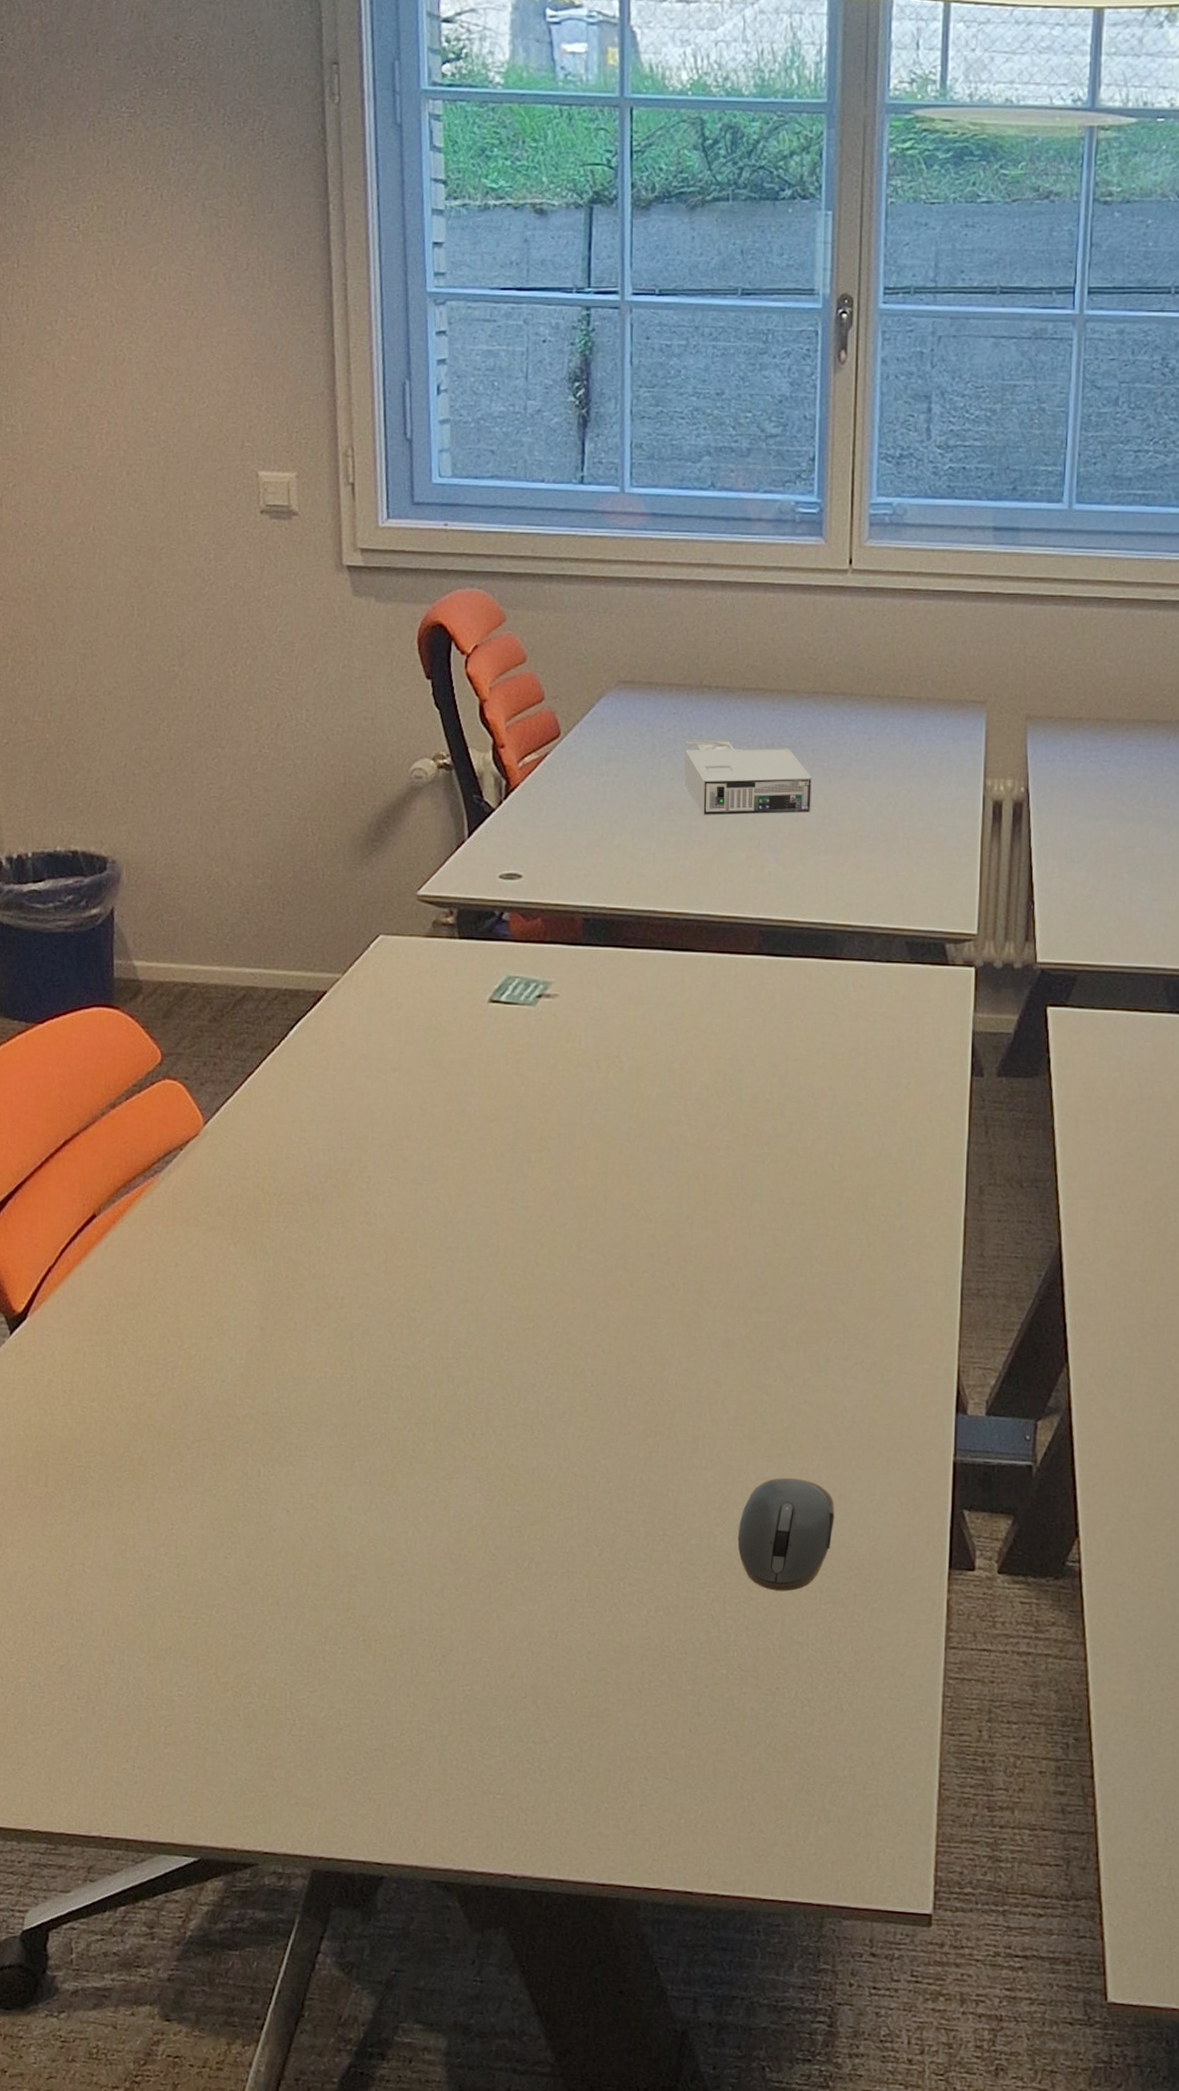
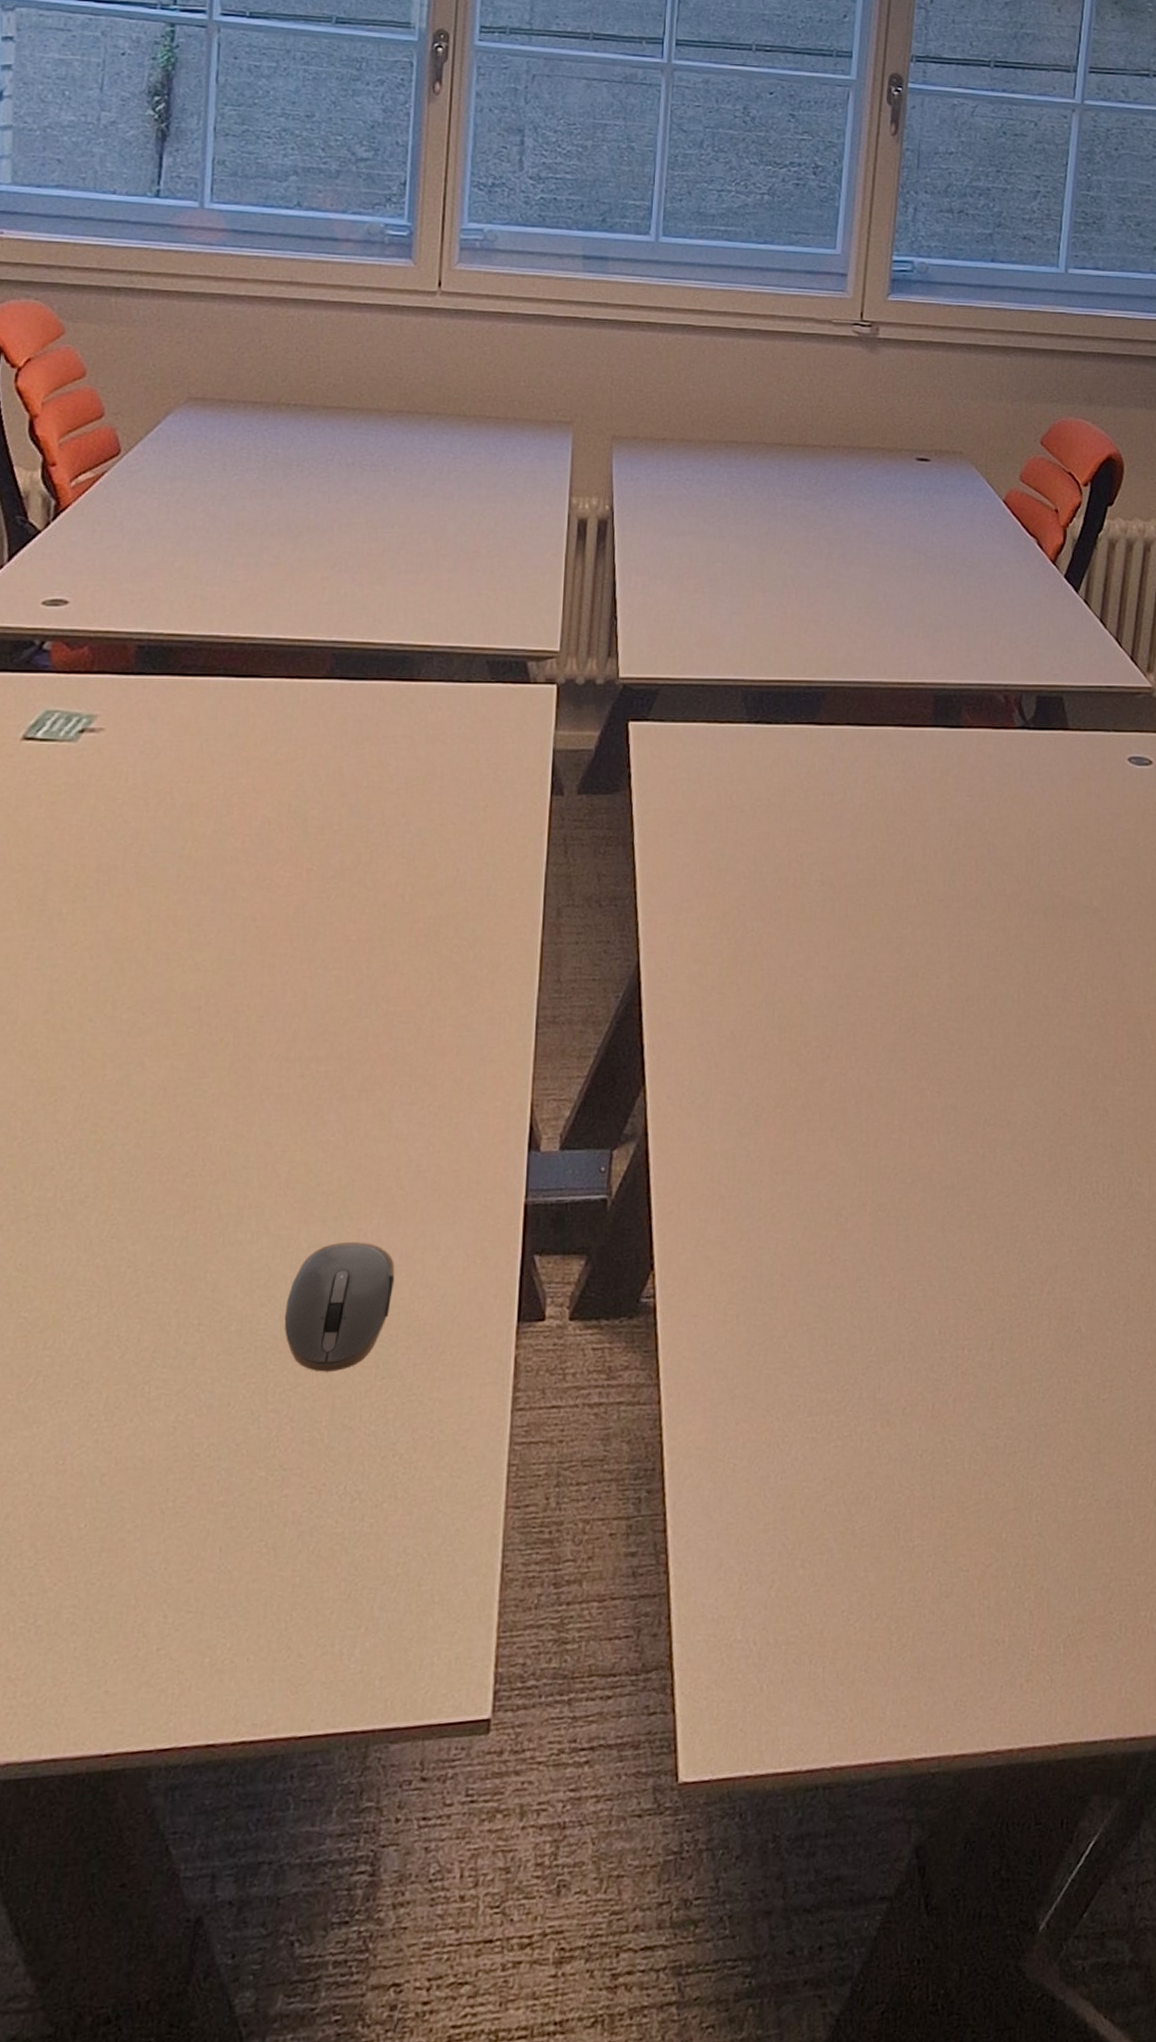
projector: present [684,739,813,816] -> none [257,458,394,537]

